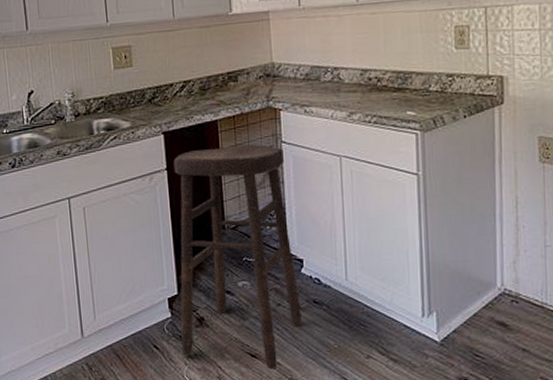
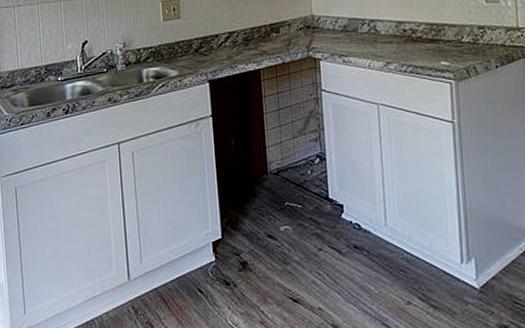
stool: present [173,144,302,370] -> none [218,92,343,315]

